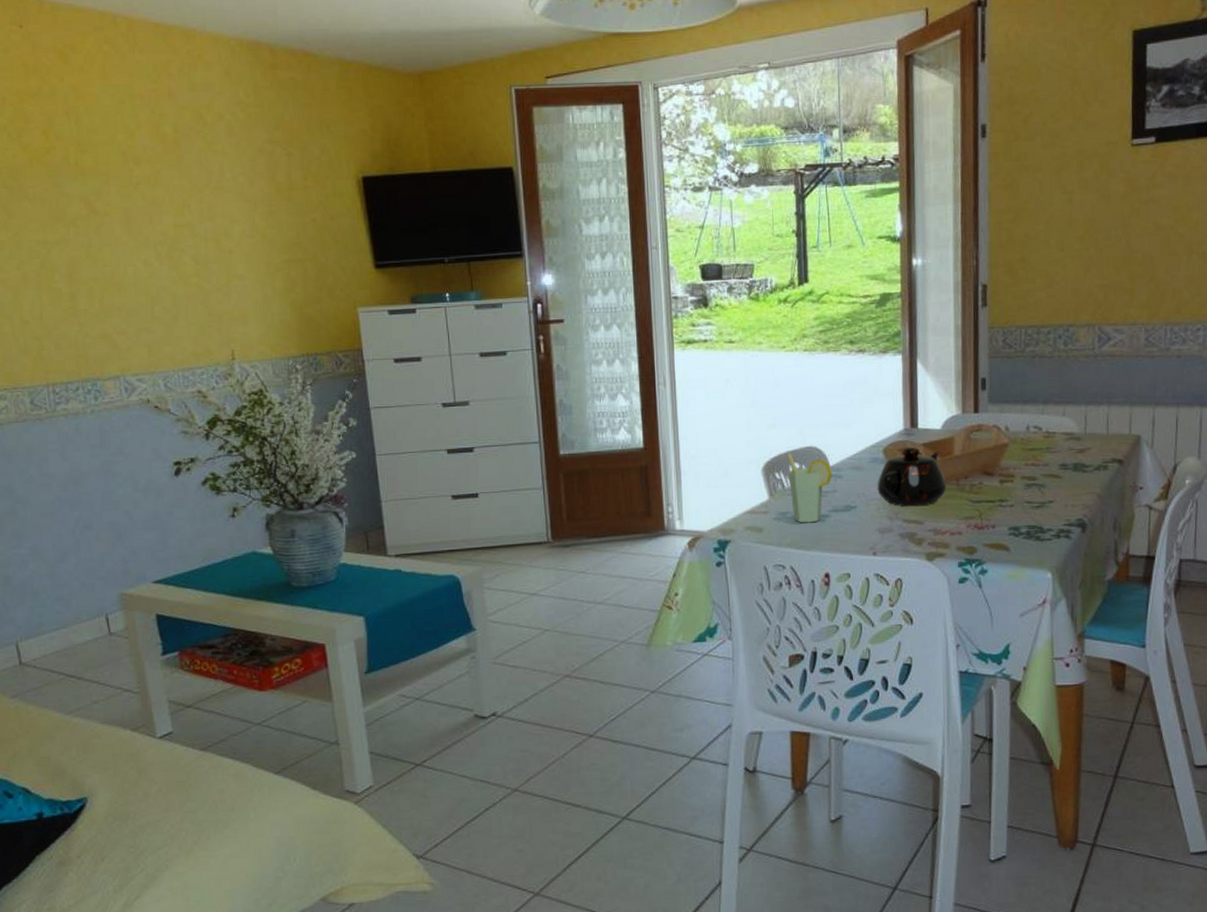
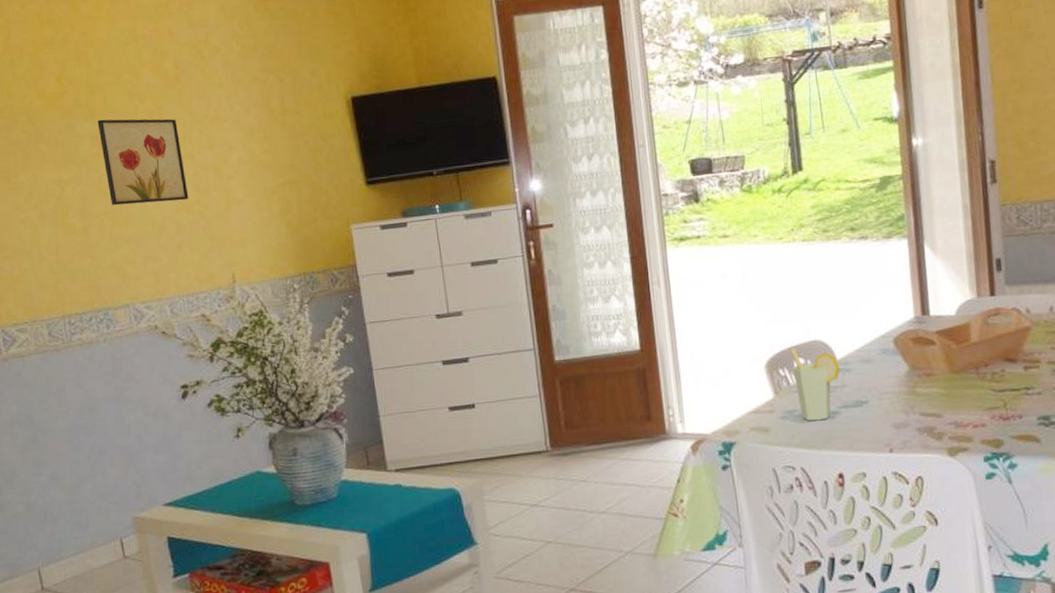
wall art: none [88,180,187,273] -> present [97,118,189,206]
teapot: present [877,446,947,507] -> none [889,335,966,399]

